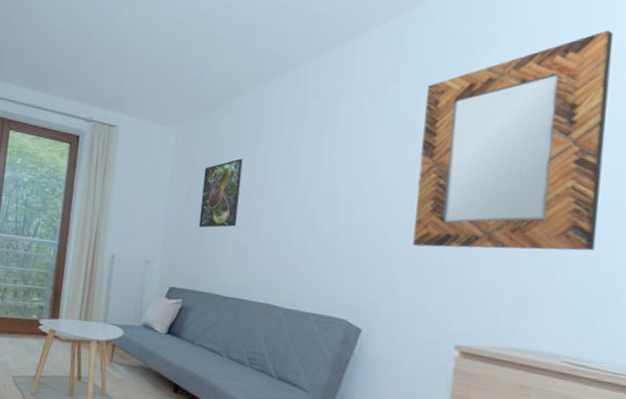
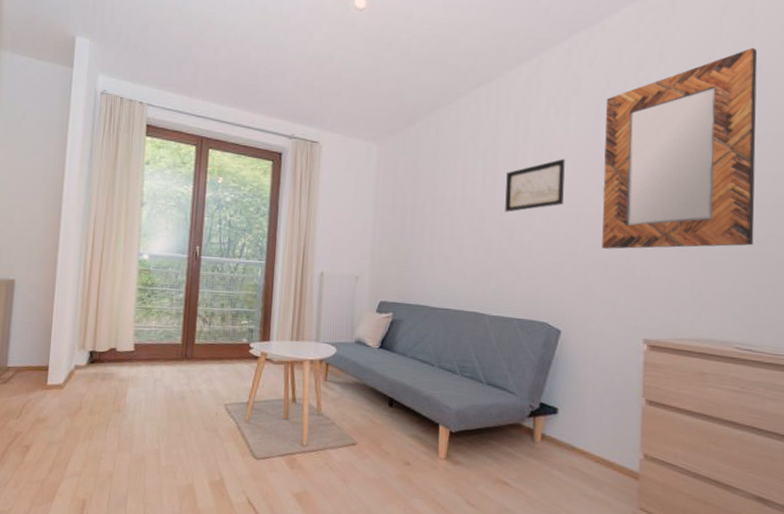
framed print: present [198,158,243,228] -> none [405,171,444,241]
wall art: none [306,148,377,203] -> present [505,158,565,212]

